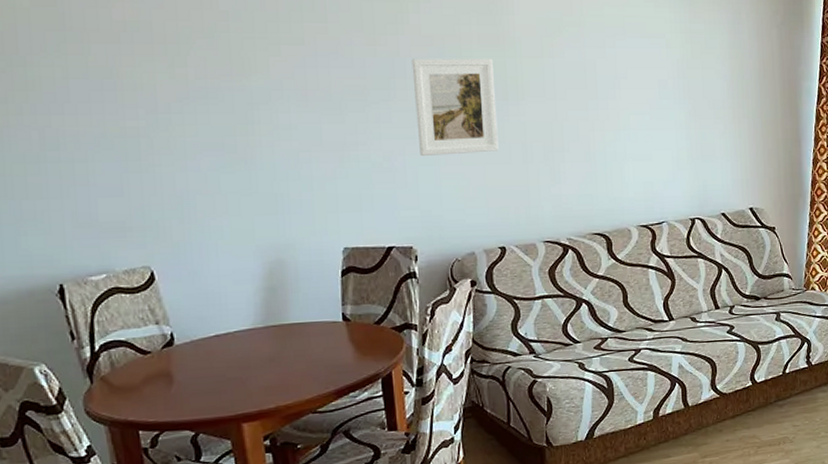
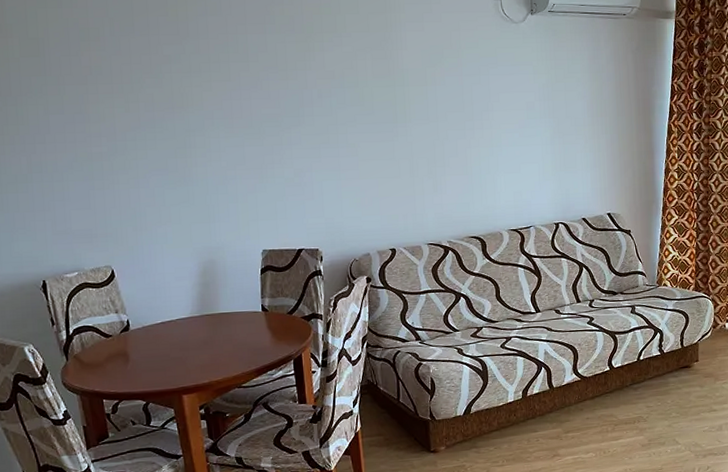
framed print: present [411,58,499,156] -> none [317,87,390,172]

